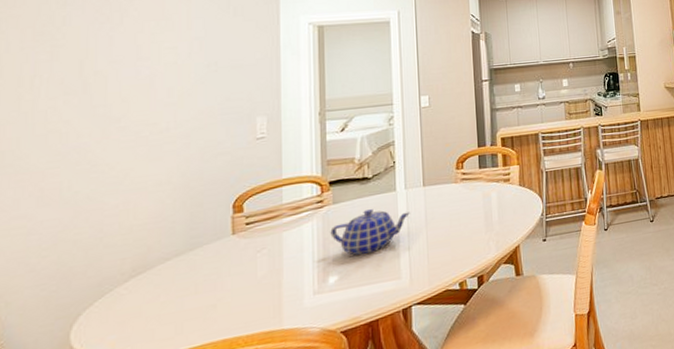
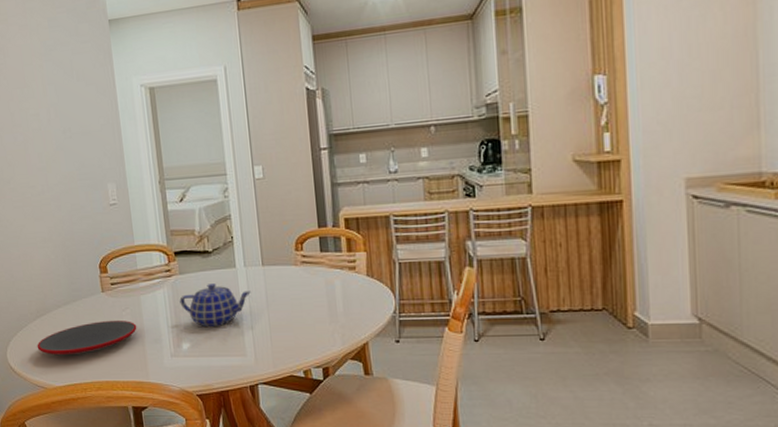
plate: none [124,262,274,322] -> present [37,320,137,355]

